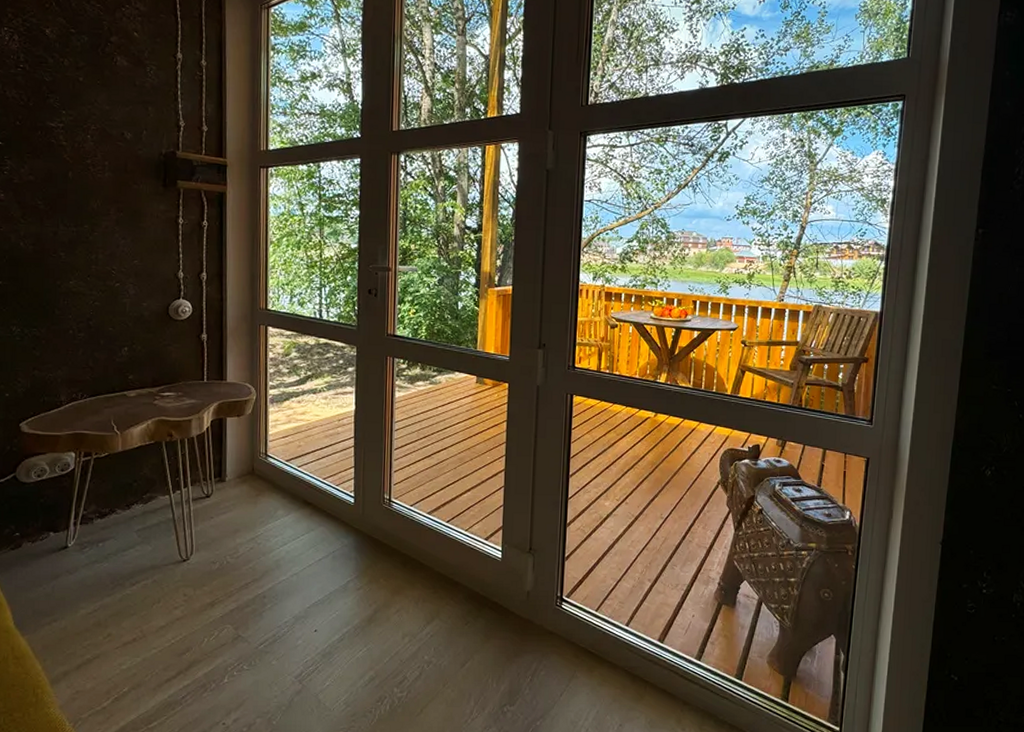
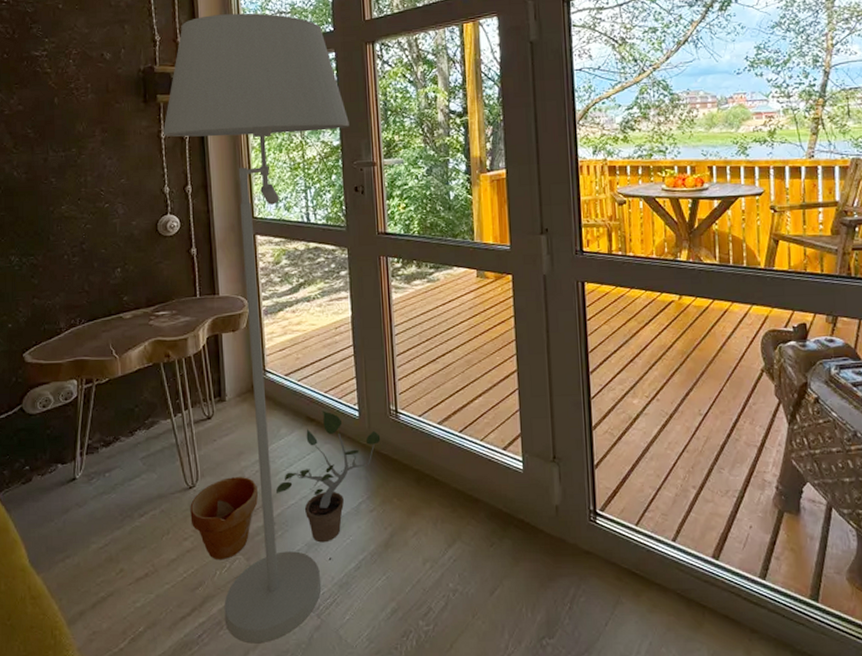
floor lamp: none [181,107,369,705] -> present [163,13,349,644]
flower pot: none [182,553,251,629] -> present [190,477,258,560]
potted plant: none [268,496,373,616] -> present [275,410,381,543]

